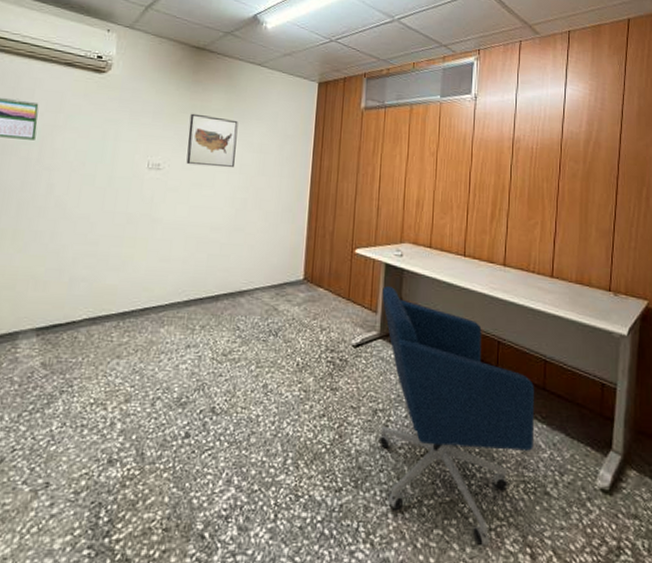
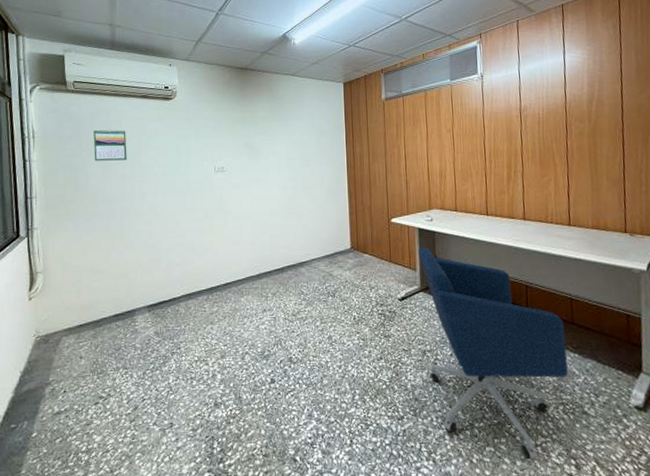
wall art: present [186,113,238,168] -> none [242,122,282,165]

